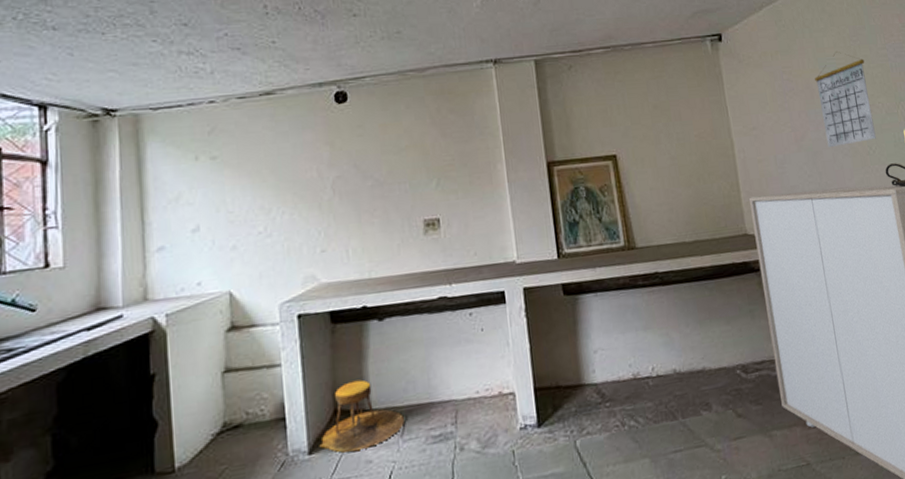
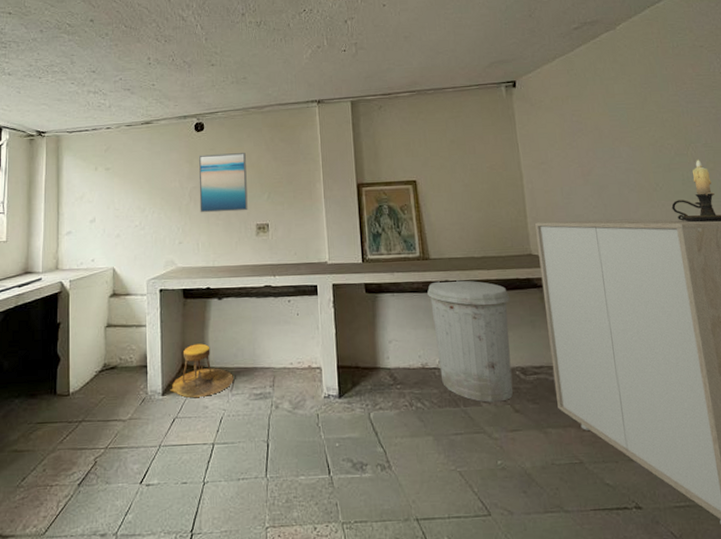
wall art: none [342,129,412,210] -> present [198,153,248,213]
trash can: none [635,270,734,410] -> present [427,280,513,403]
calendar: present [815,51,876,148] -> none [604,97,664,183]

